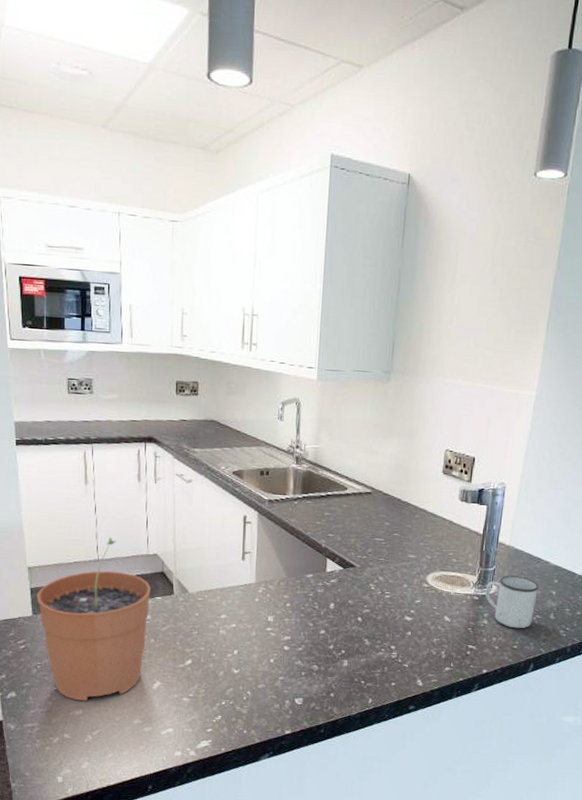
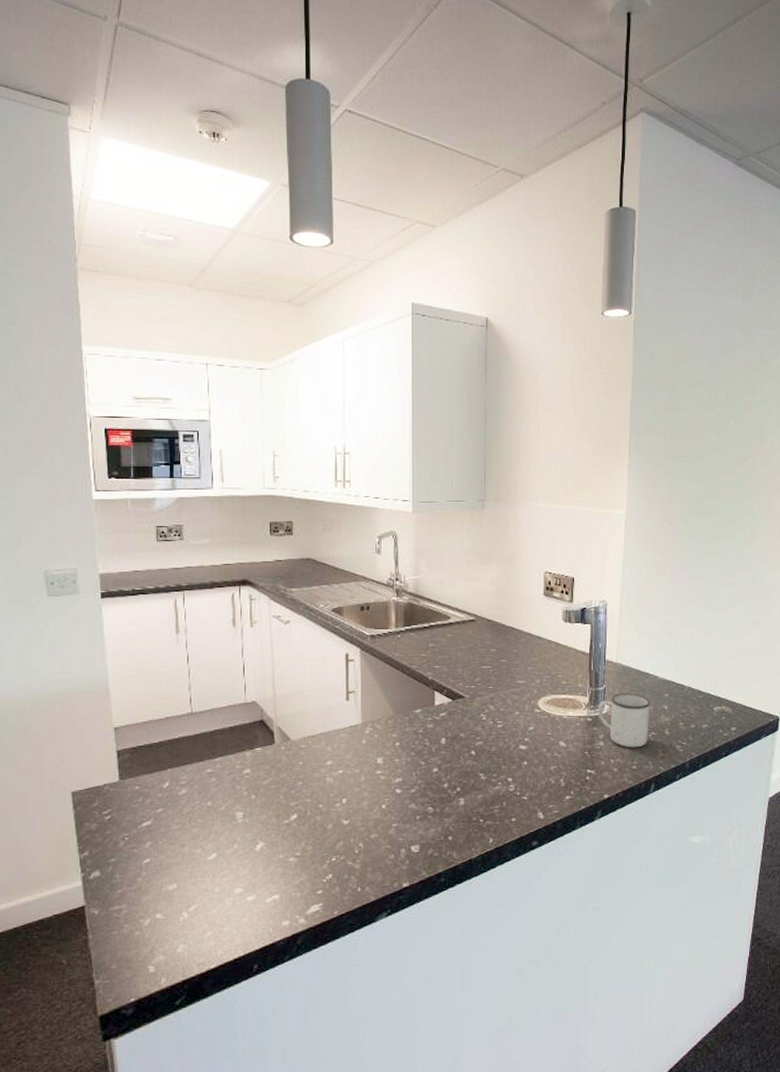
plant pot: present [36,537,151,702] -> none [124,687,250,874]

